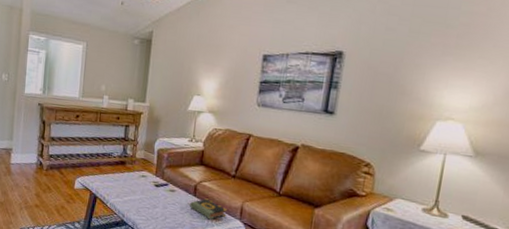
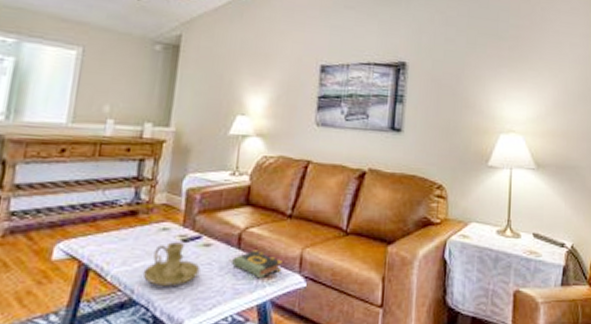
candle holder: none [129,185,168,216] -> present [142,242,201,286]

